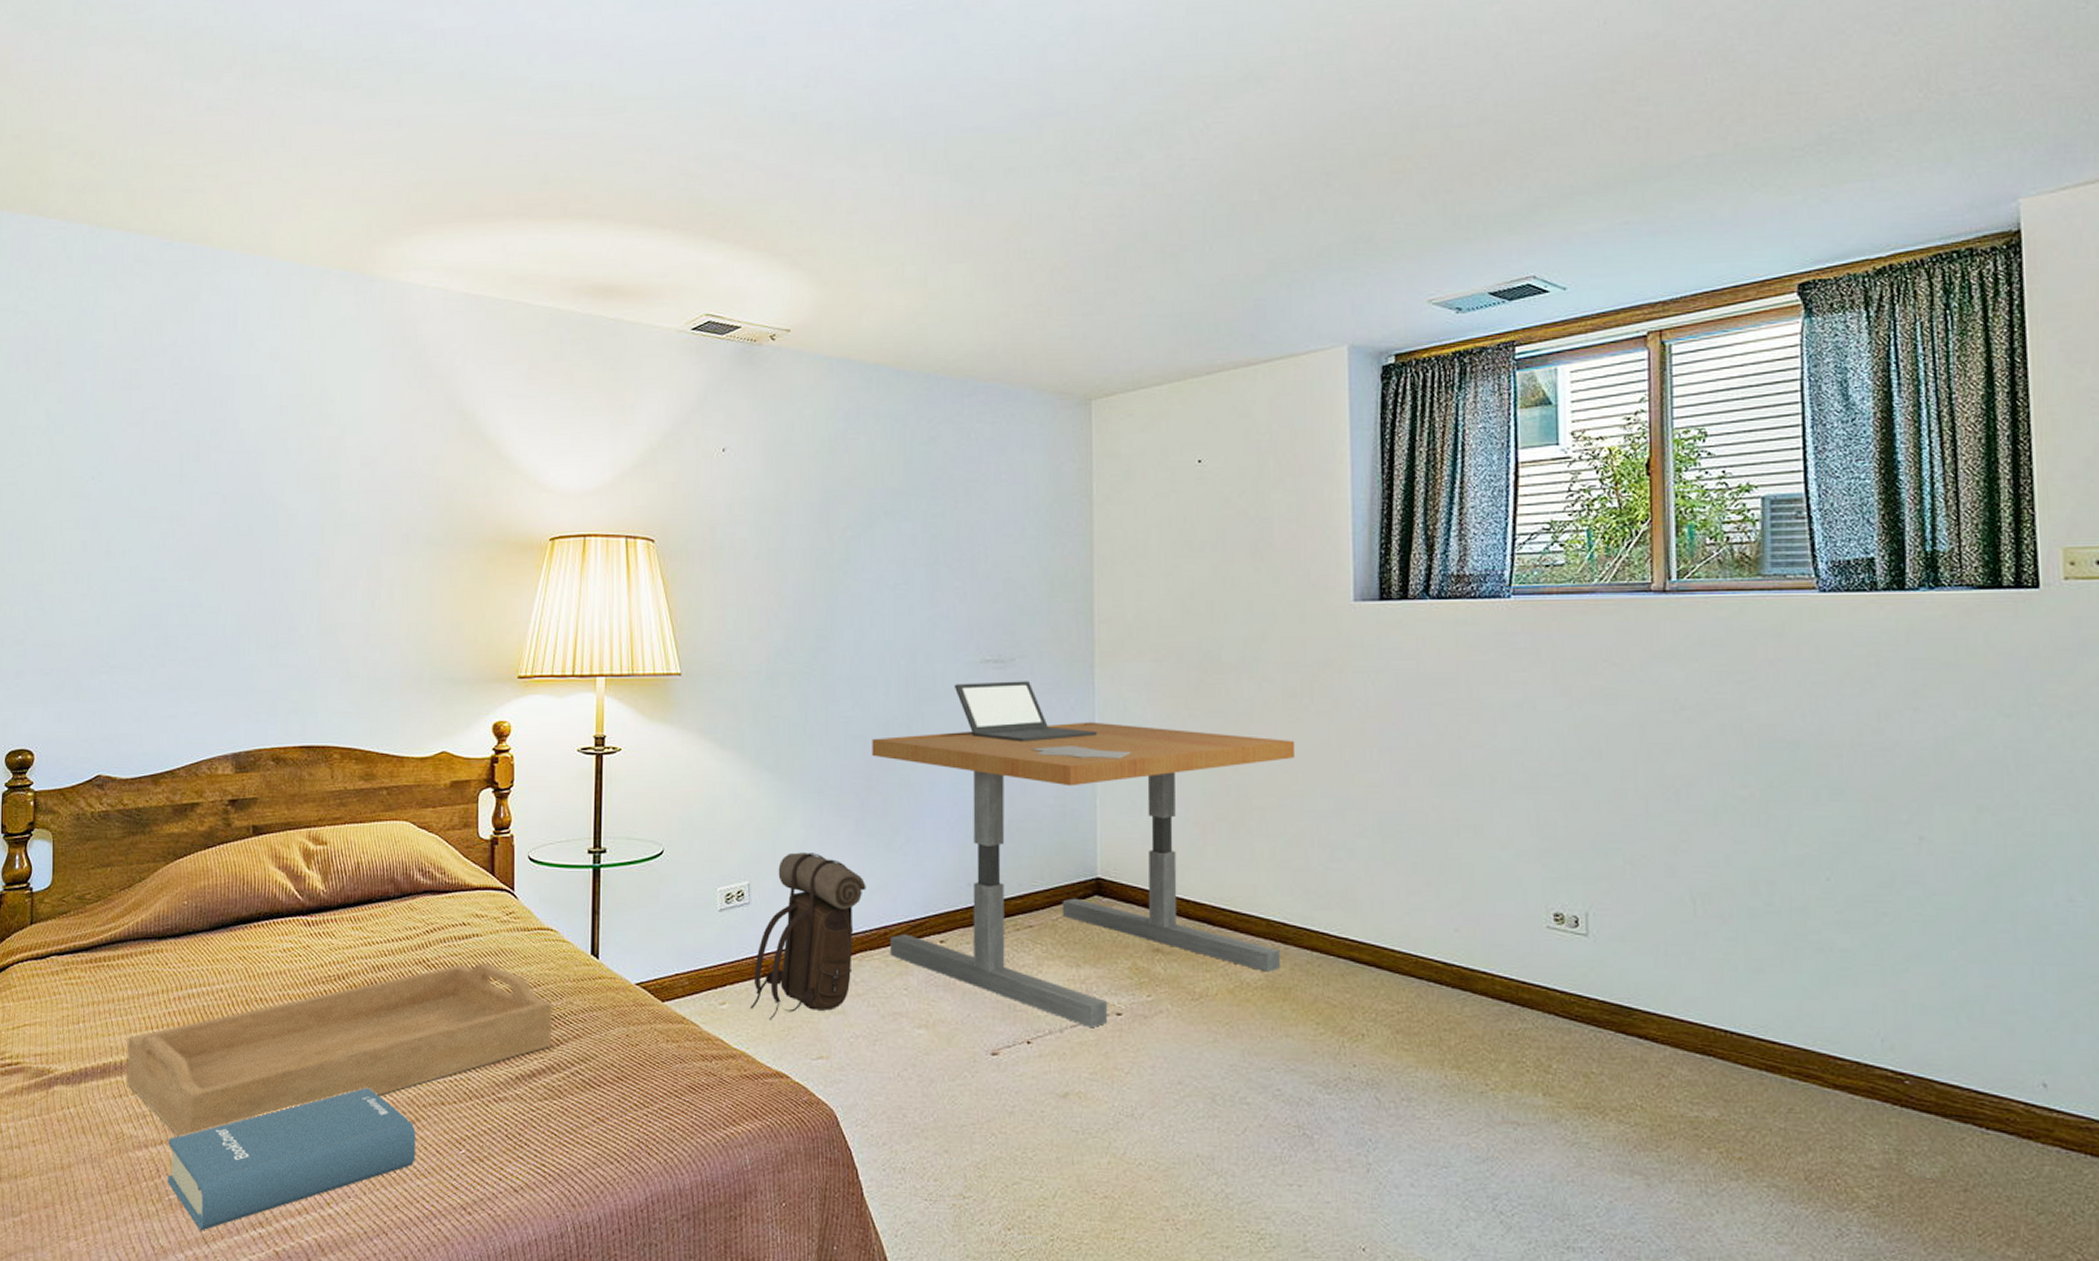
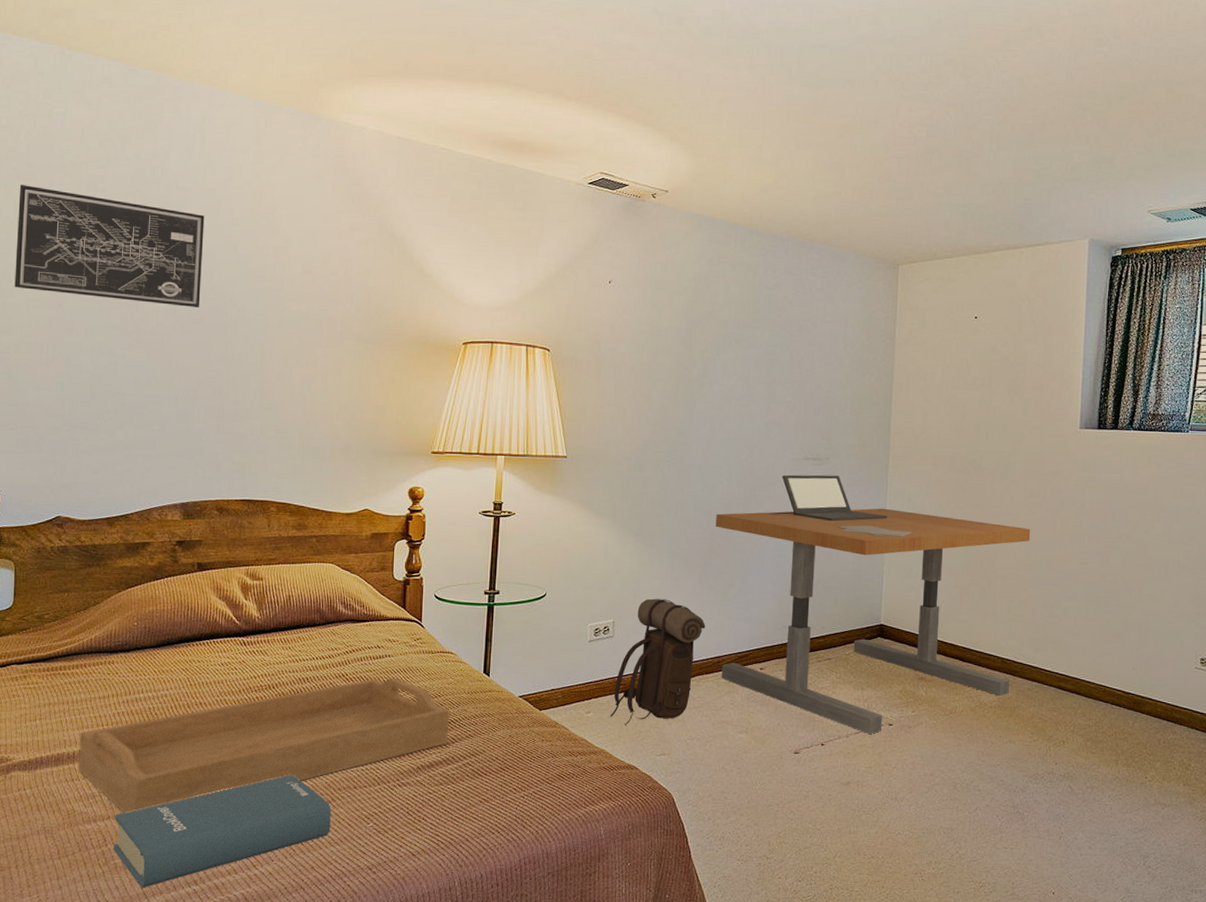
wall art: none [46,387,250,518] -> present [14,185,205,308]

